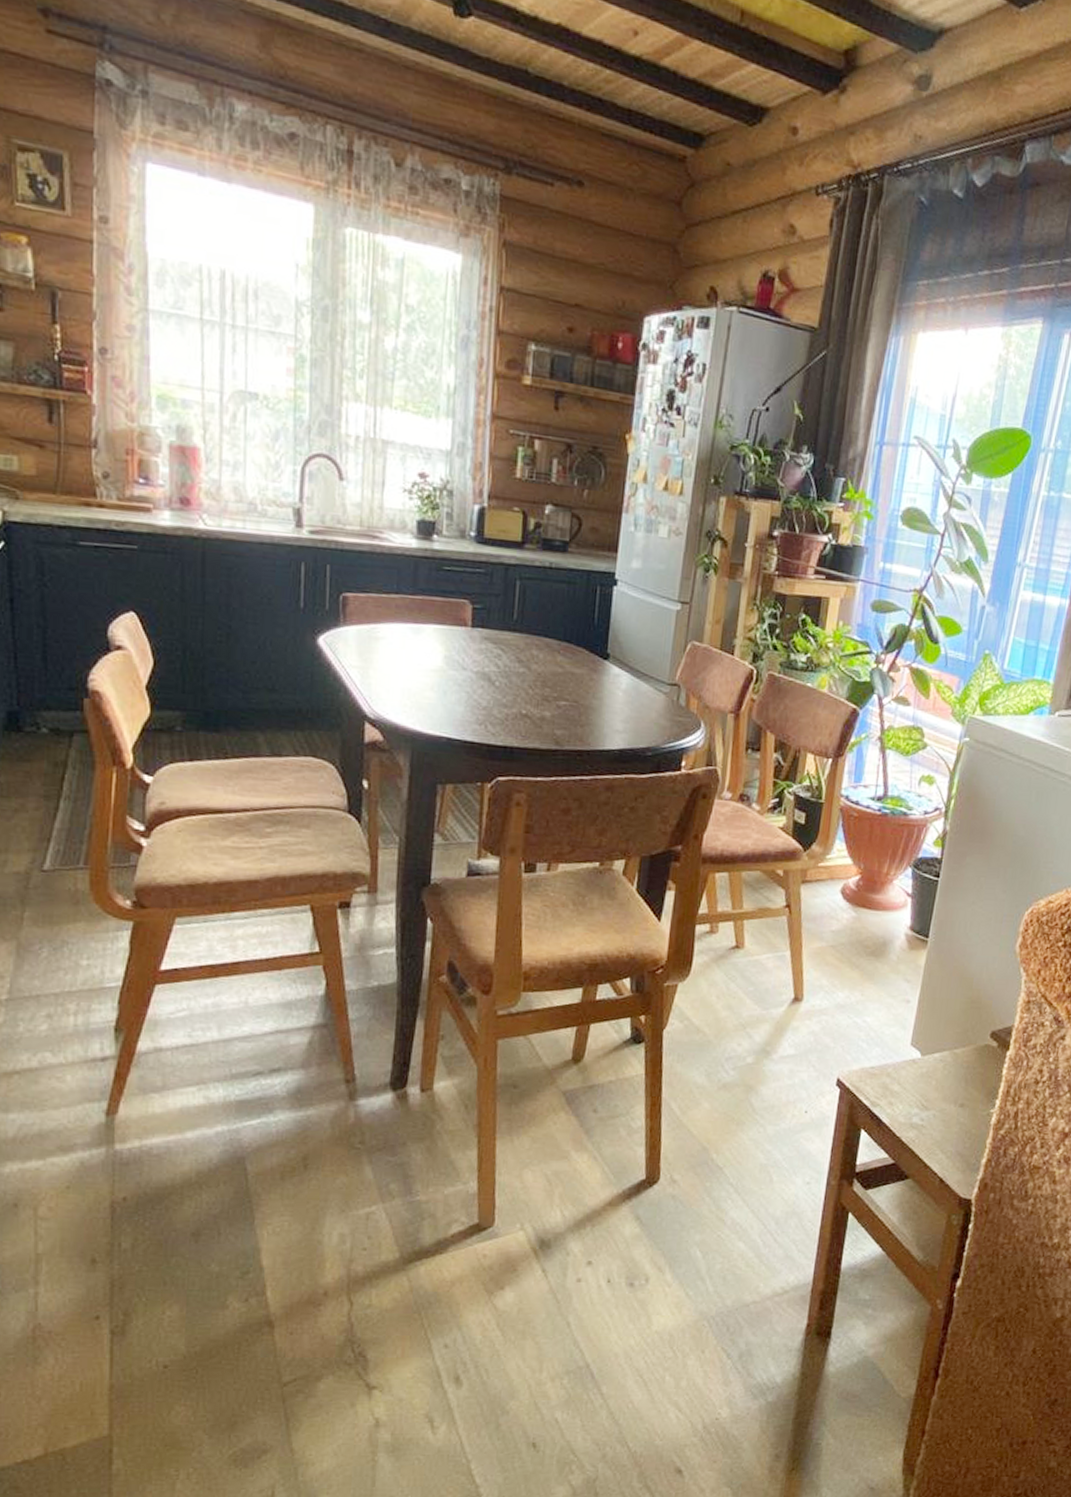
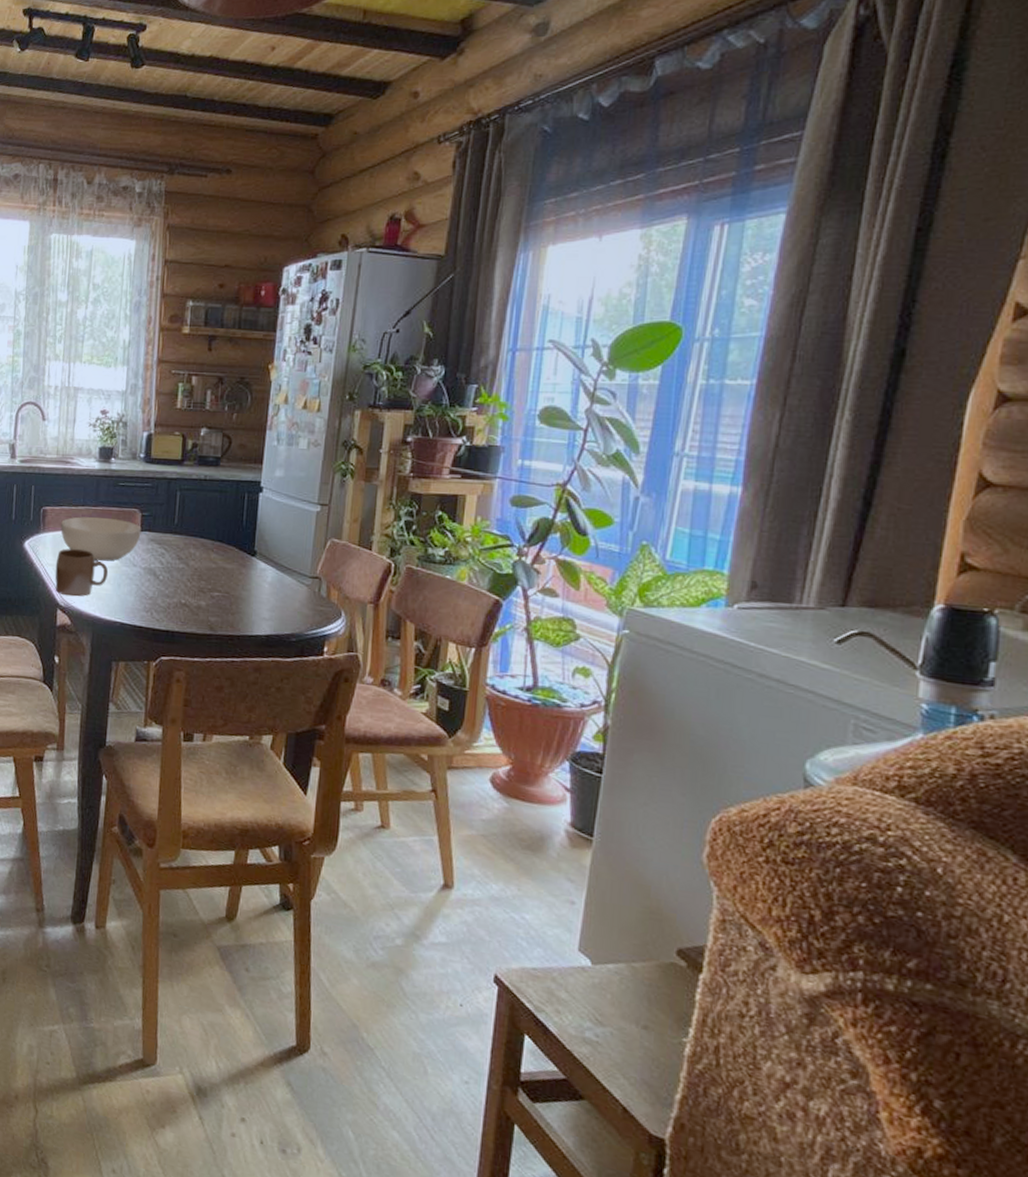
mug: none [361,647,431,707] -> present [55,549,109,597]
bowl: none [367,607,473,663] -> present [60,517,142,561]

